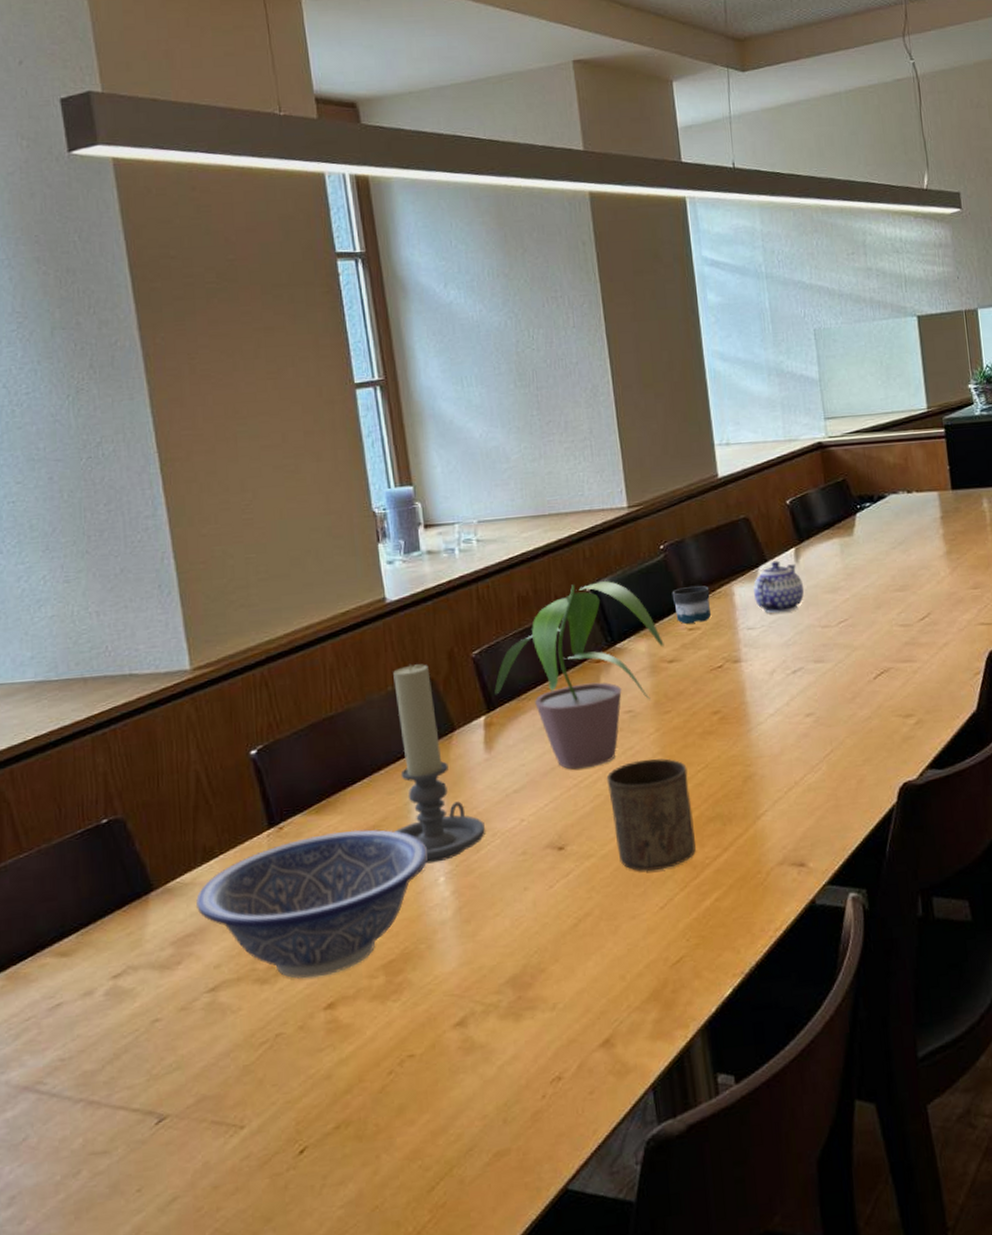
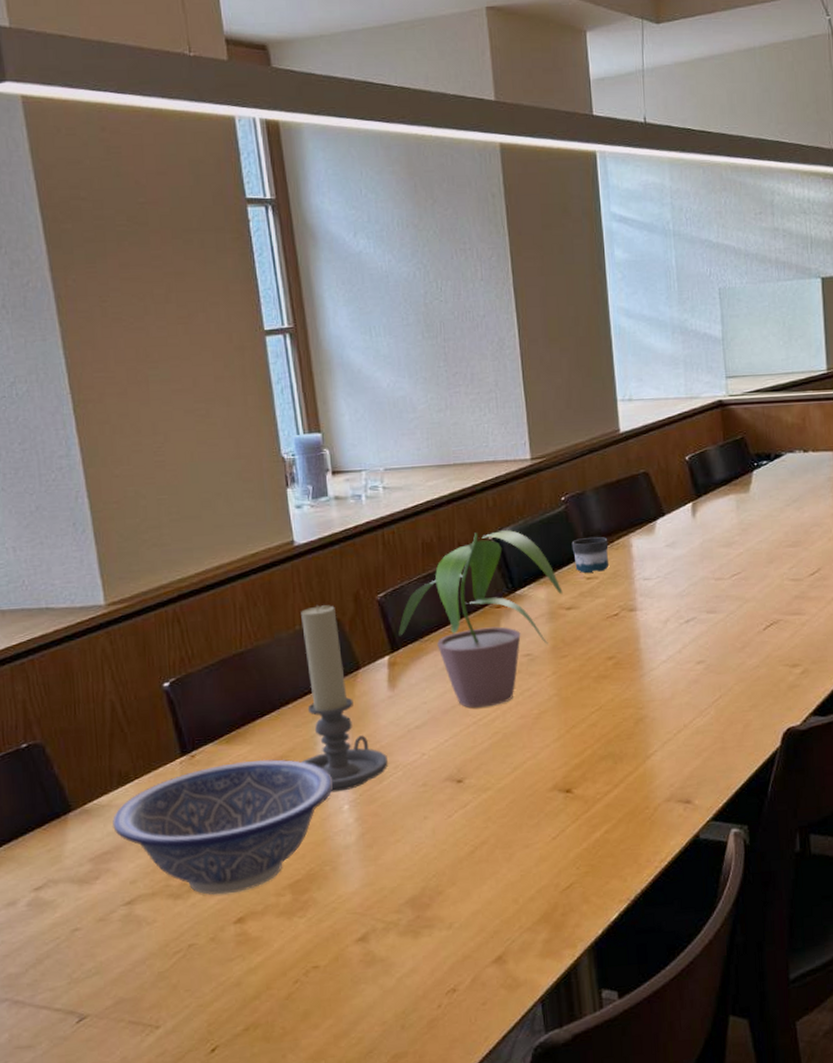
cup: present [606,758,696,872] -> none [504,700,588,805]
teapot: present [753,560,805,614] -> none [651,514,700,566]

